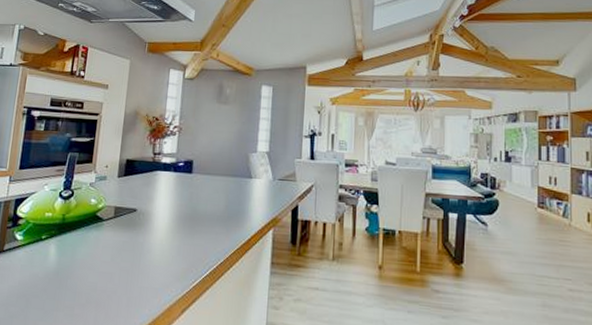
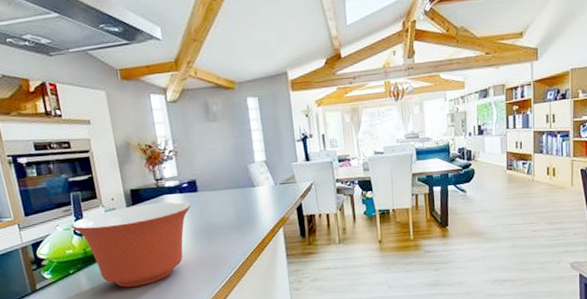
mixing bowl: none [59,177,182,268] -> present [71,201,191,288]

